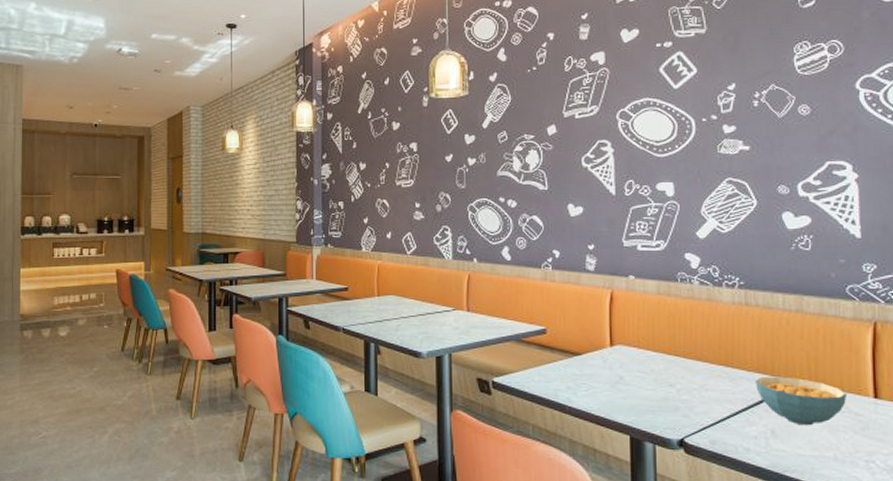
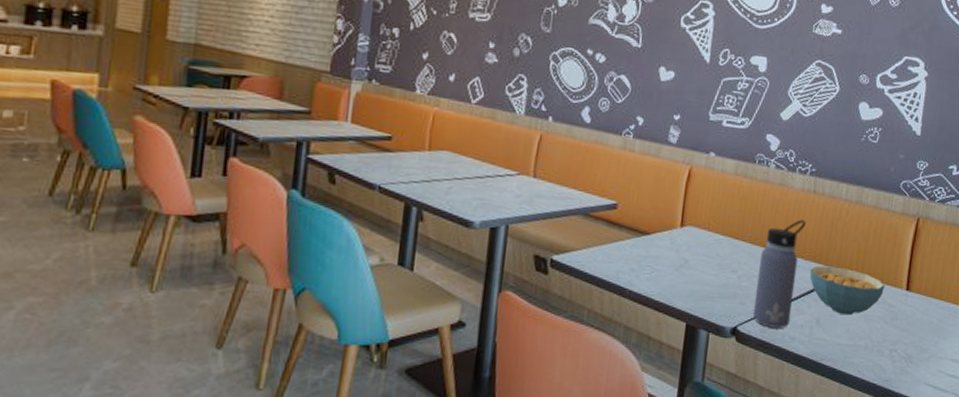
water bottle: none [697,332,742,440] -> present [752,219,806,328]

